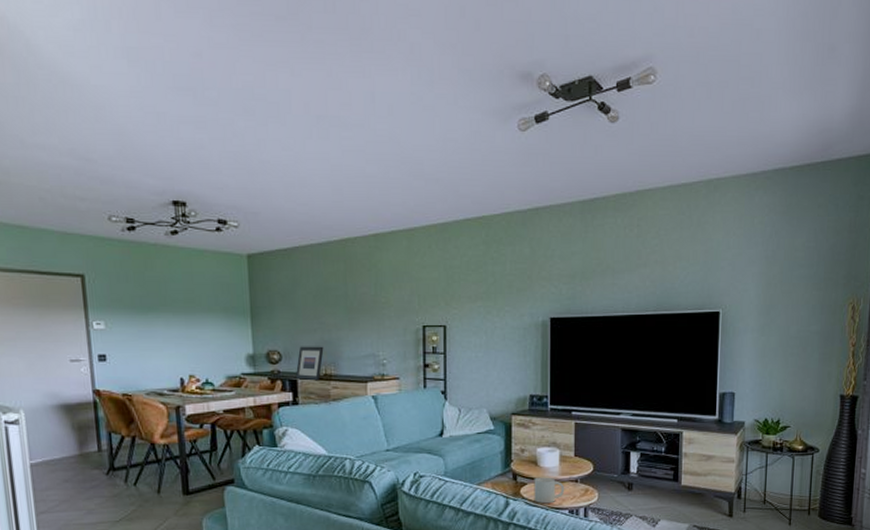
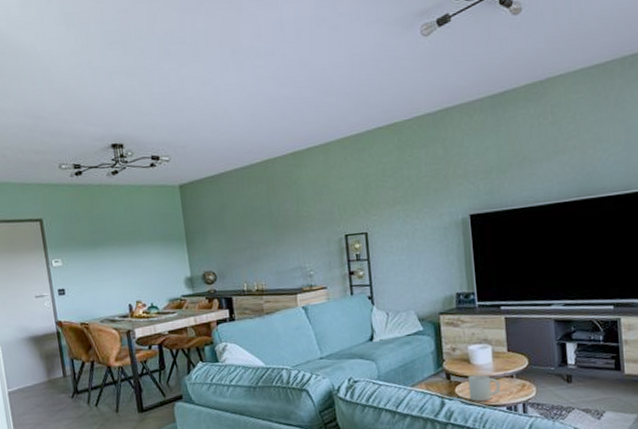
picture frame: present [295,346,324,381] -> none [230,263,255,297]

